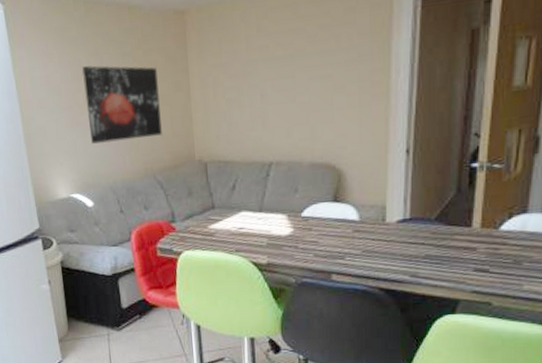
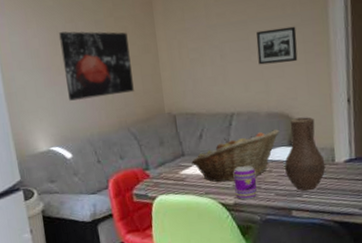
fruit basket: none [222,182,324,240] -> present [191,129,280,183]
beverage can: none [268,222,293,260] -> present [233,166,257,200]
picture frame: none [303,62,351,108] -> present [256,26,298,65]
vase: none [327,169,374,253] -> present [285,117,326,191]

